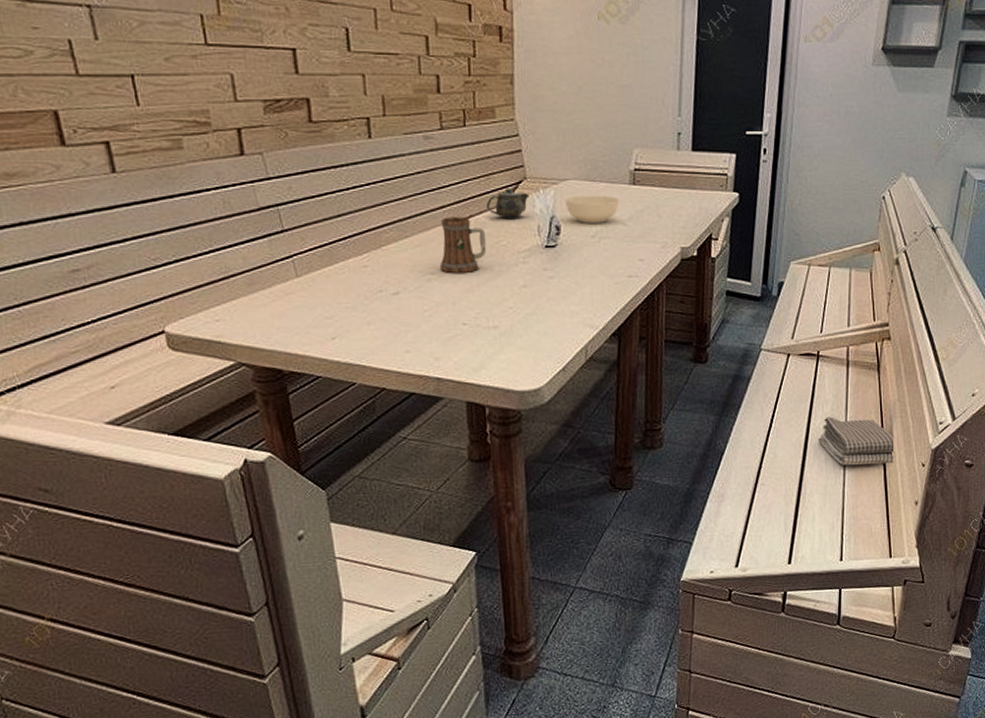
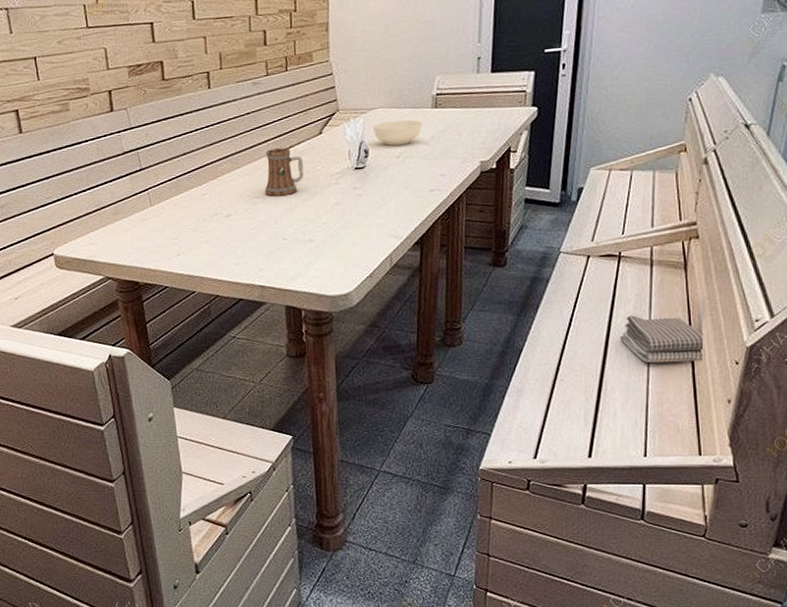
teapot: present [486,188,529,218] -> none [304,120,341,146]

